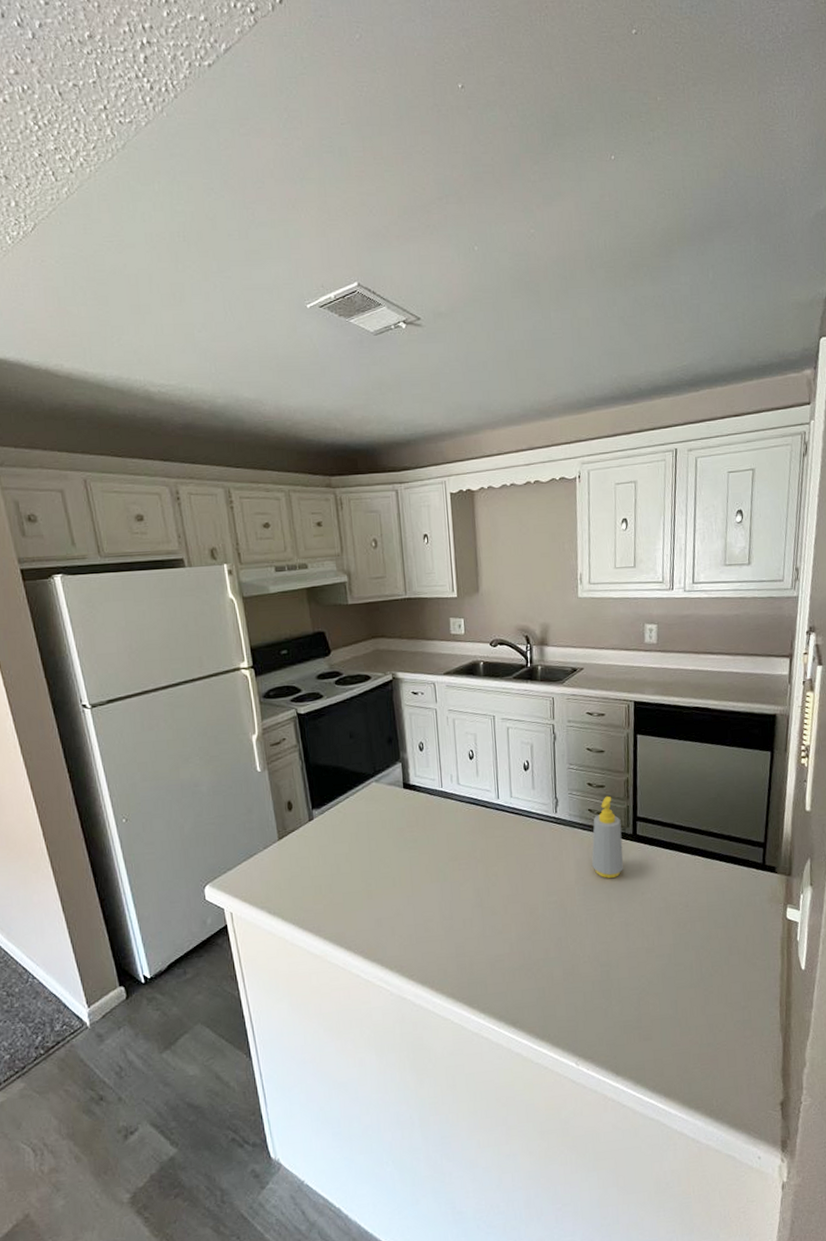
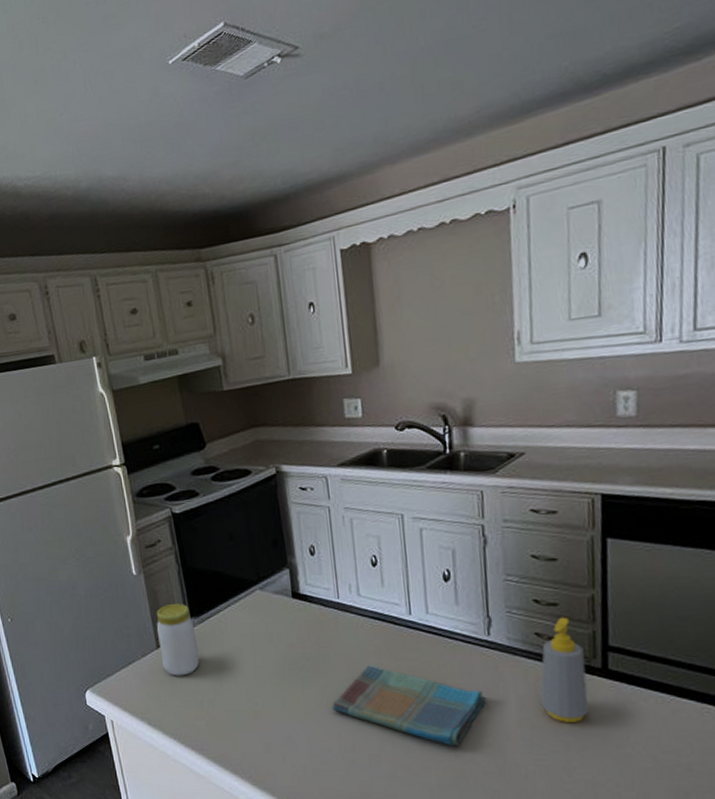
jar: none [278,796,319,865] -> present [156,603,199,676]
dish towel: none [434,843,554,906] -> present [332,665,487,746]

